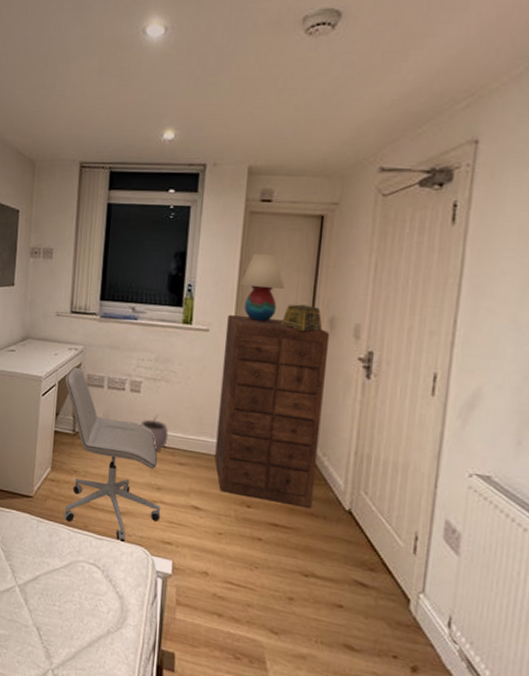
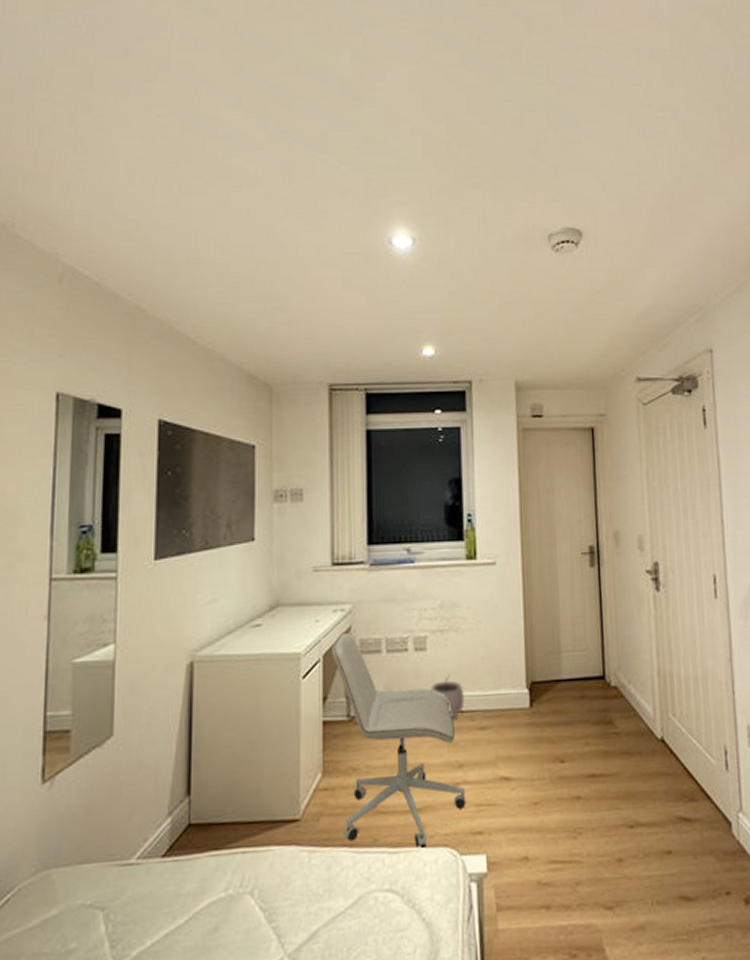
dresser: present [214,314,330,508] -> none [513,541,626,751]
table lamp: present [241,253,285,323] -> none [523,471,567,547]
decorative box: present [281,304,323,332] -> none [568,521,609,551]

